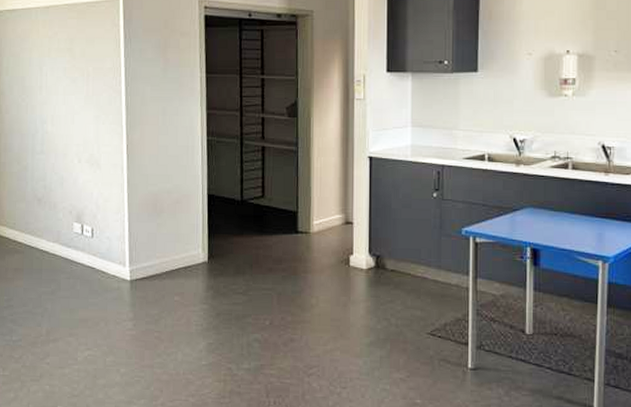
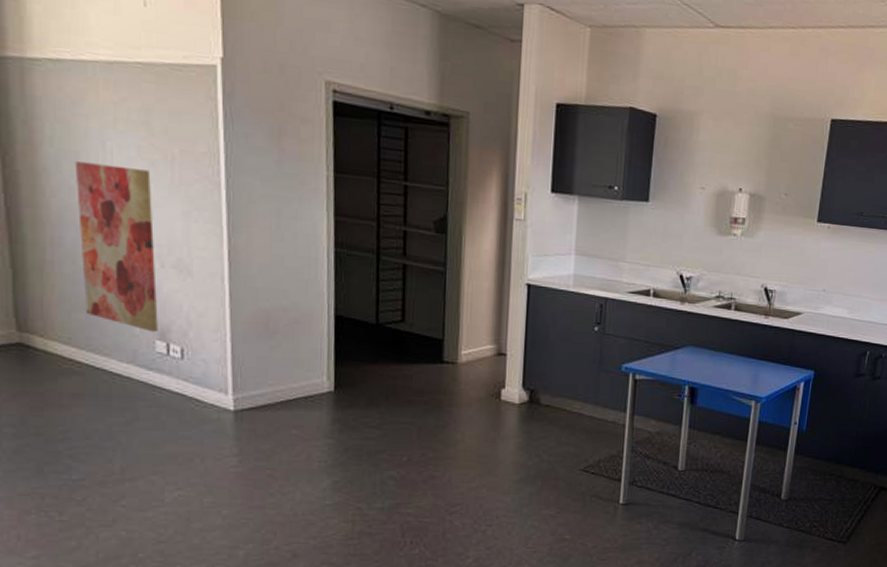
wall art: none [22,85,76,216] -> present [74,161,158,333]

